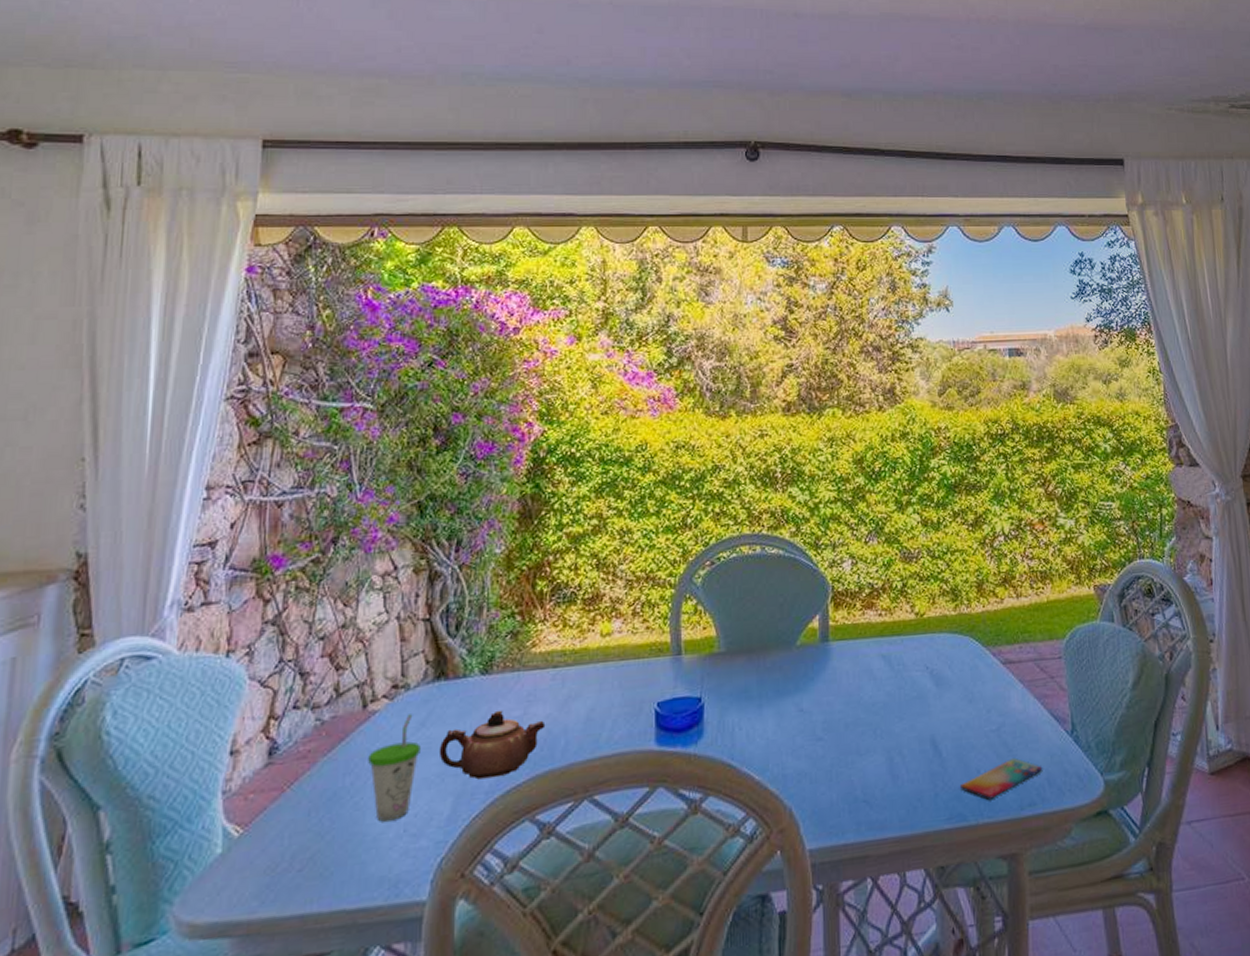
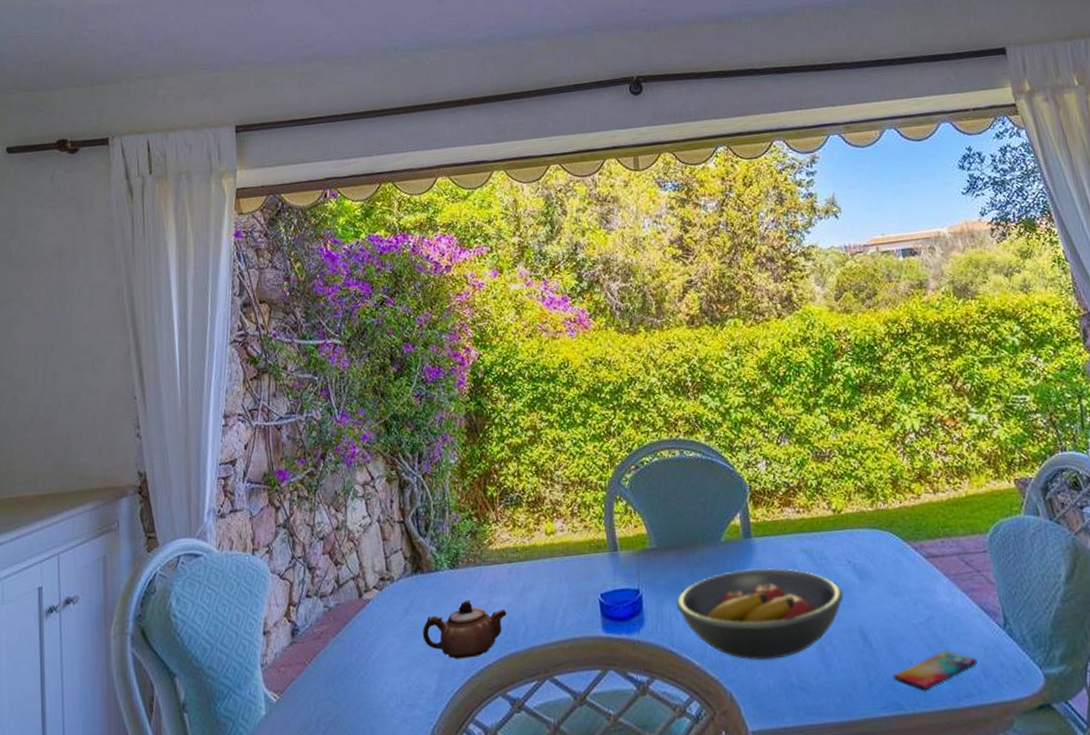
cup: present [368,714,421,822] -> none [367,602,408,693]
fruit bowl: none [740,674,918,773] -> present [675,568,844,661]

